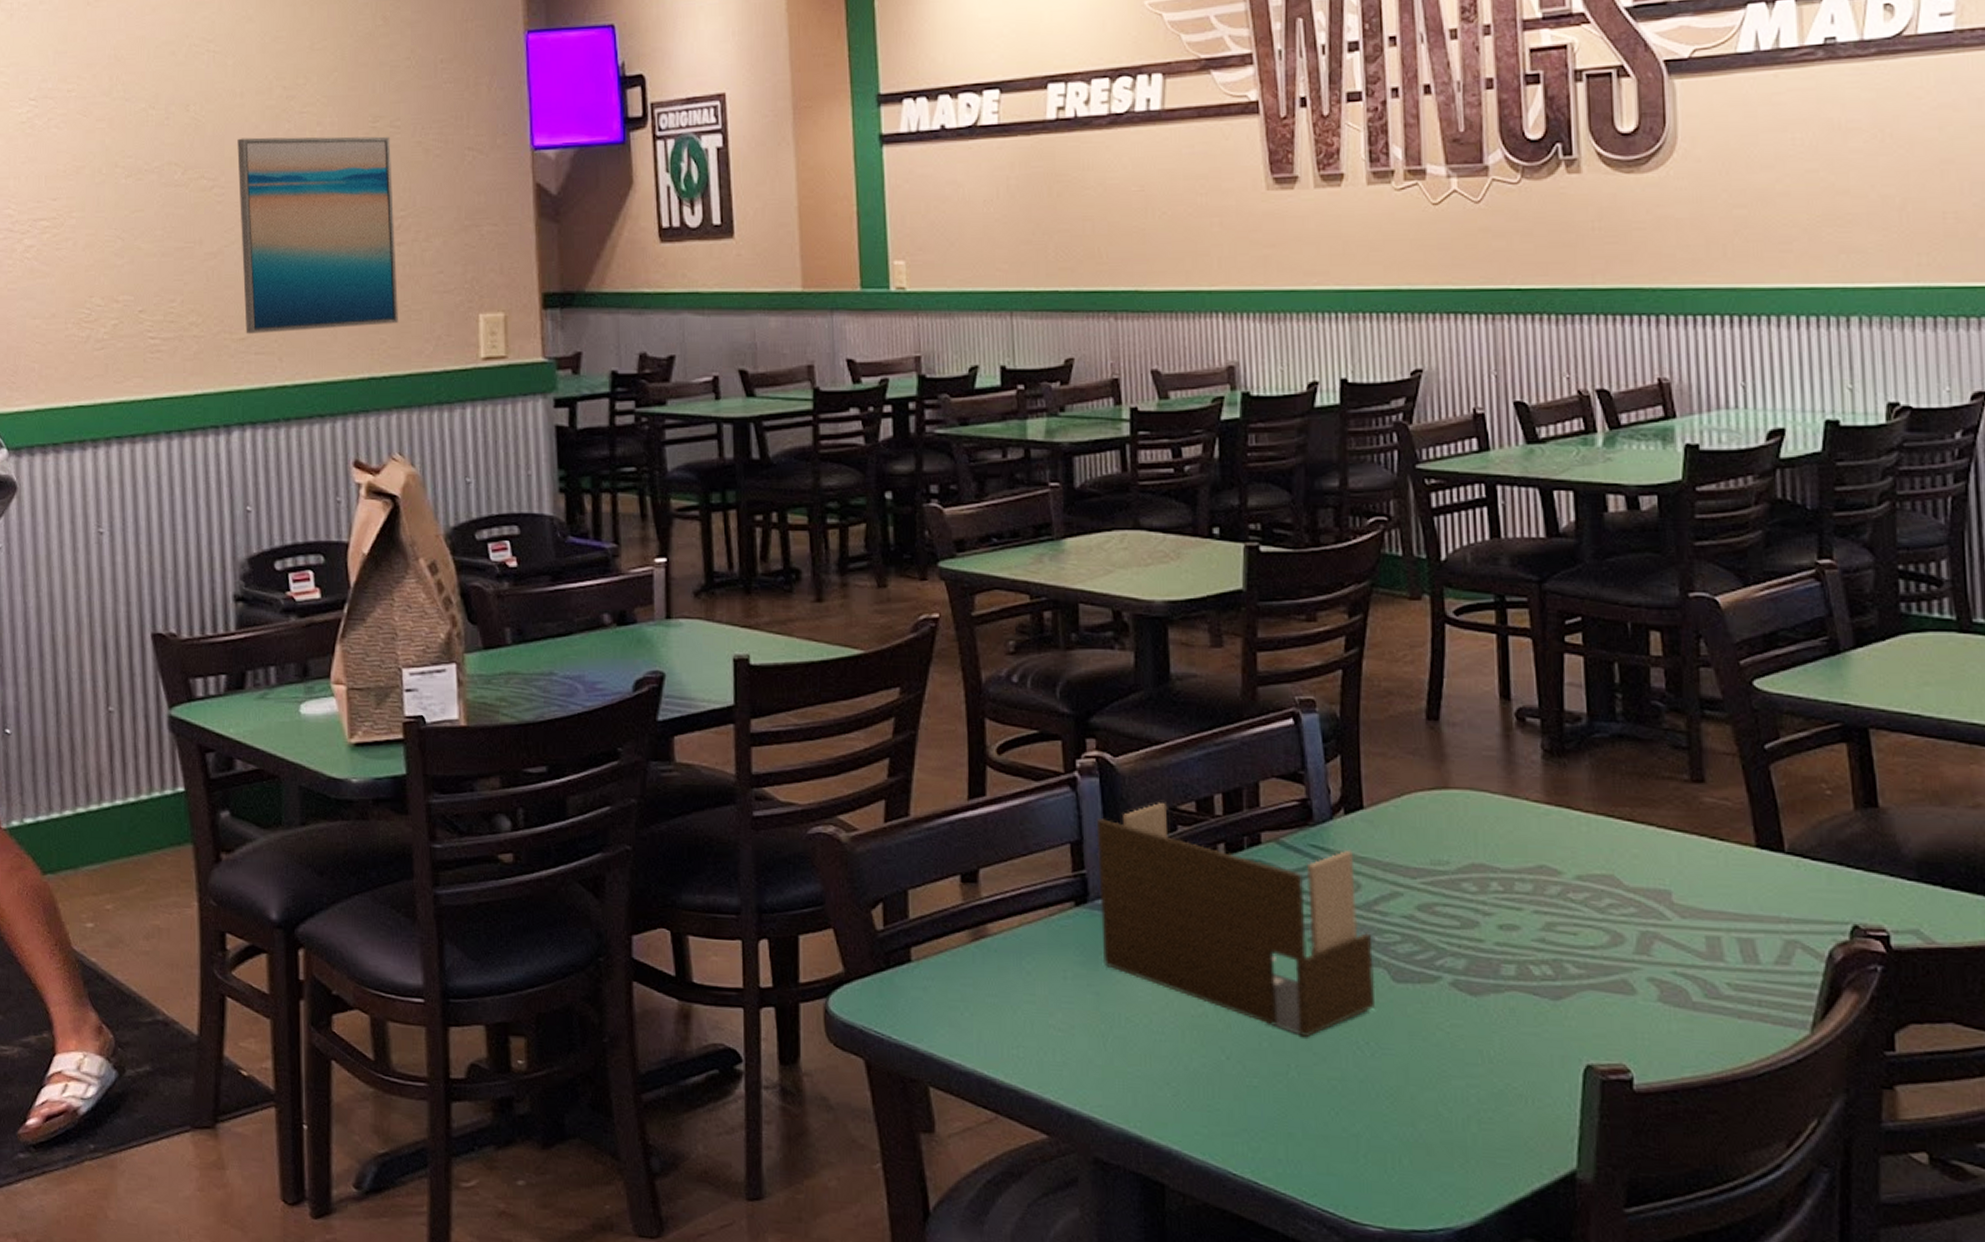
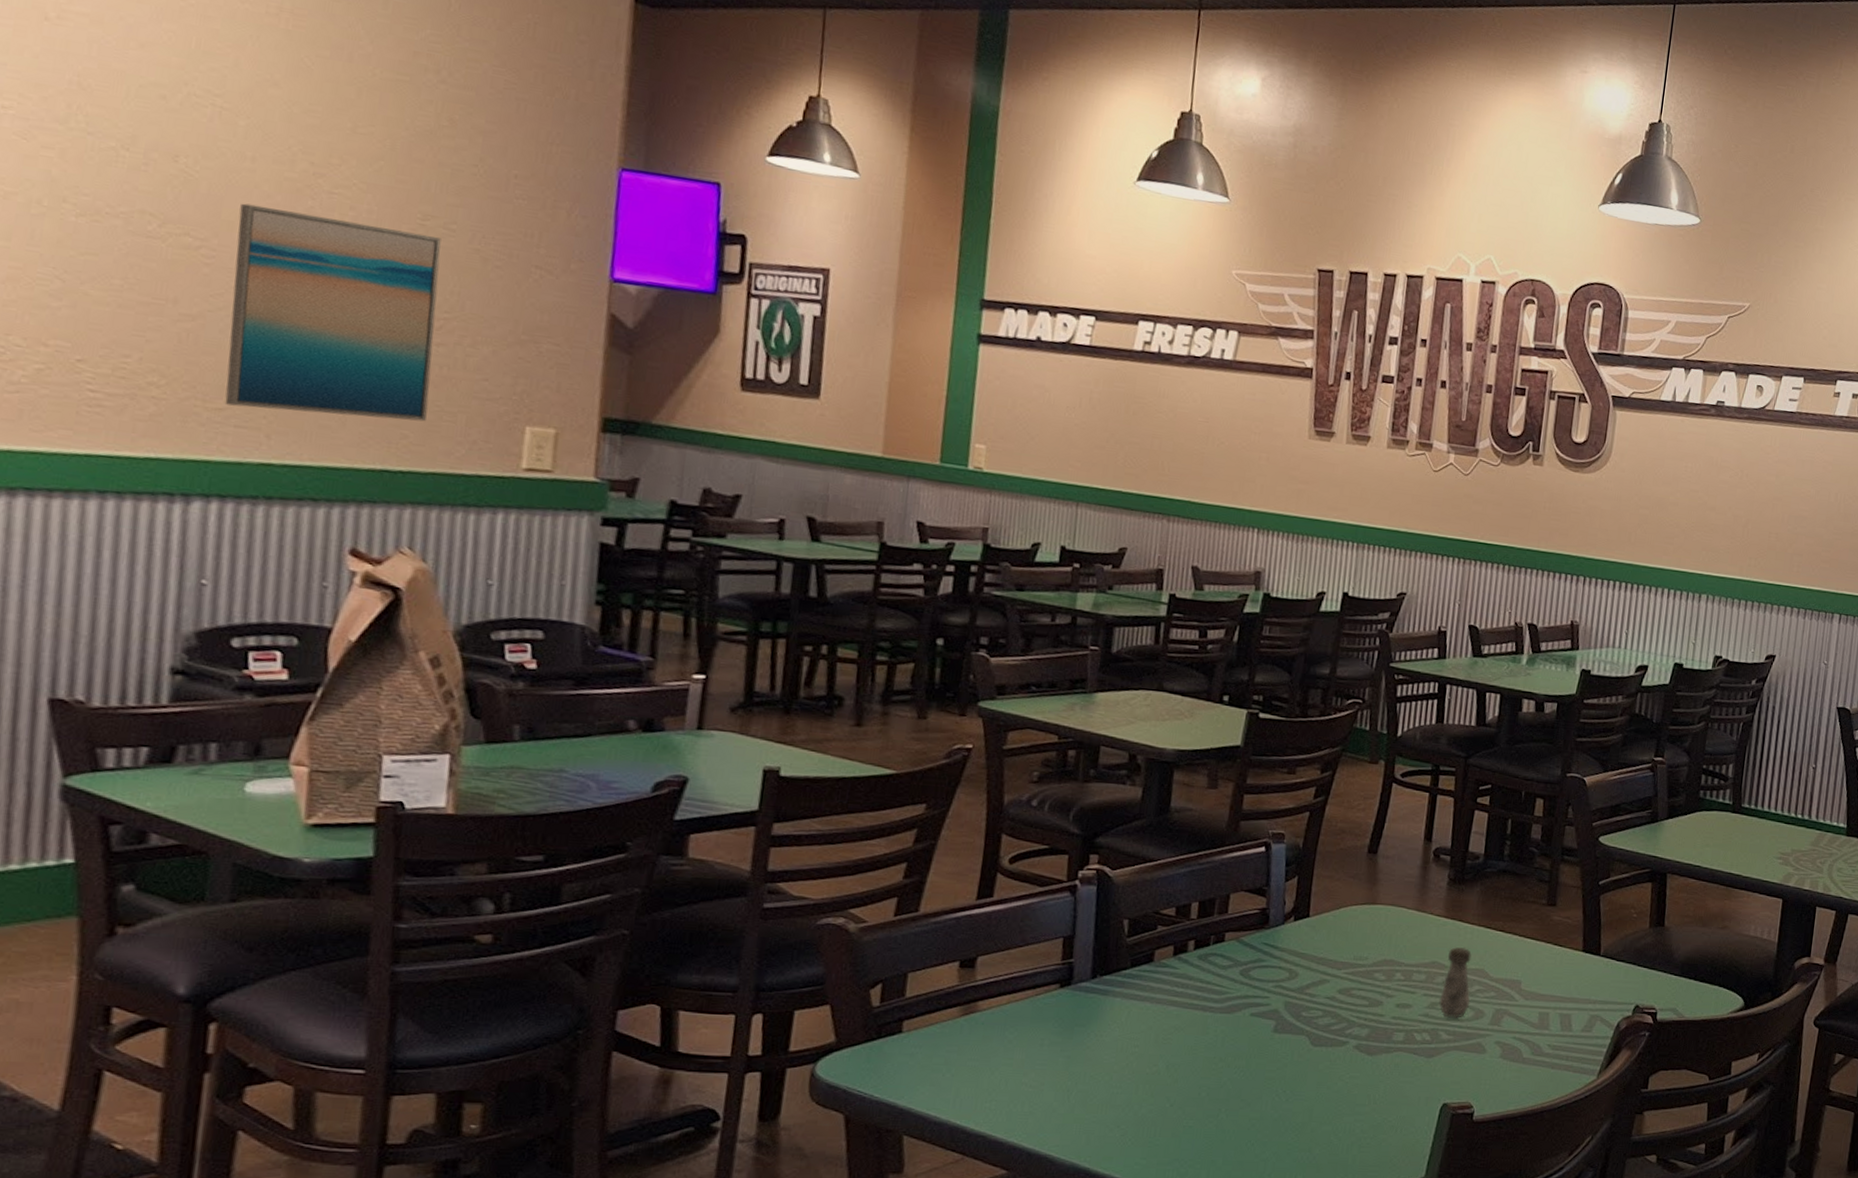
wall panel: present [1096,803,1376,1038] -> none [1078,908,1301,1089]
salt shaker: none [1557,844,1602,945] -> present [1439,947,1472,1018]

